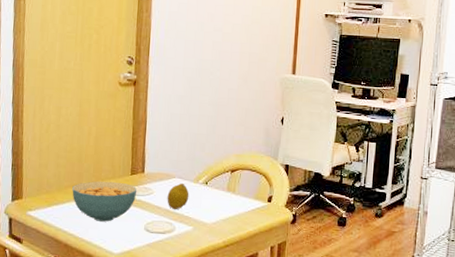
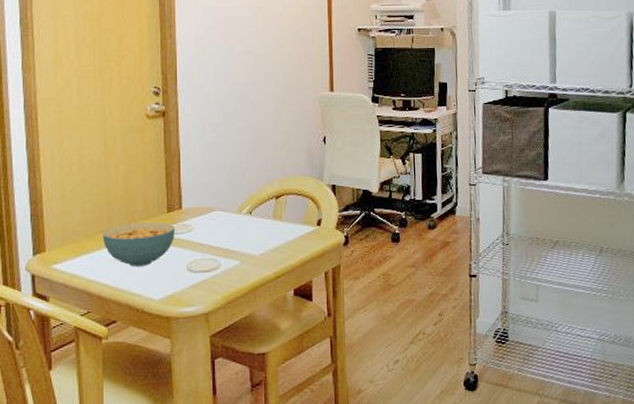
fruit: present [167,183,189,210] -> none [209,216,233,245]

